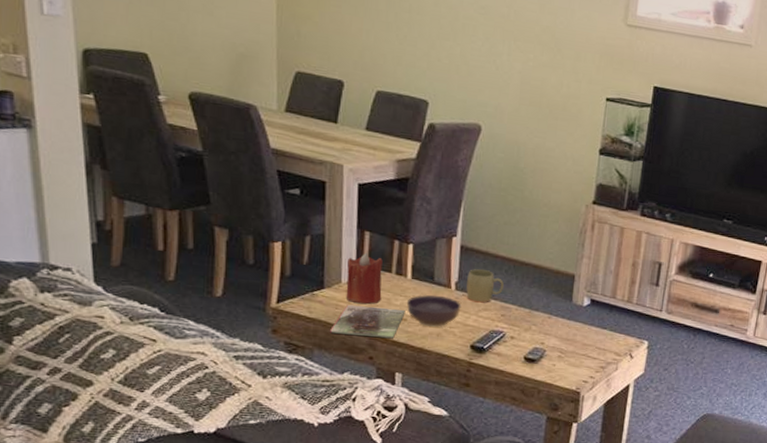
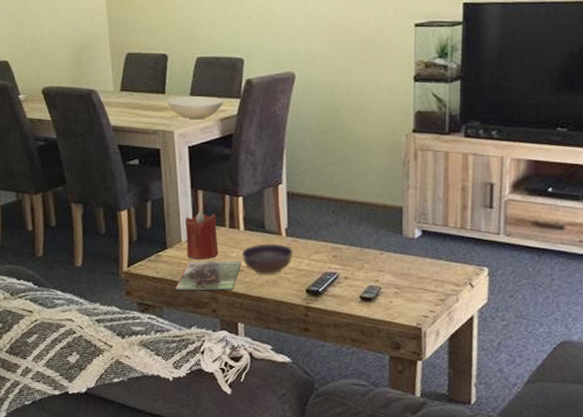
bowl: none [337,128,403,157] -> present [166,96,224,120]
mug: present [466,269,504,303] -> none [296,213,332,246]

